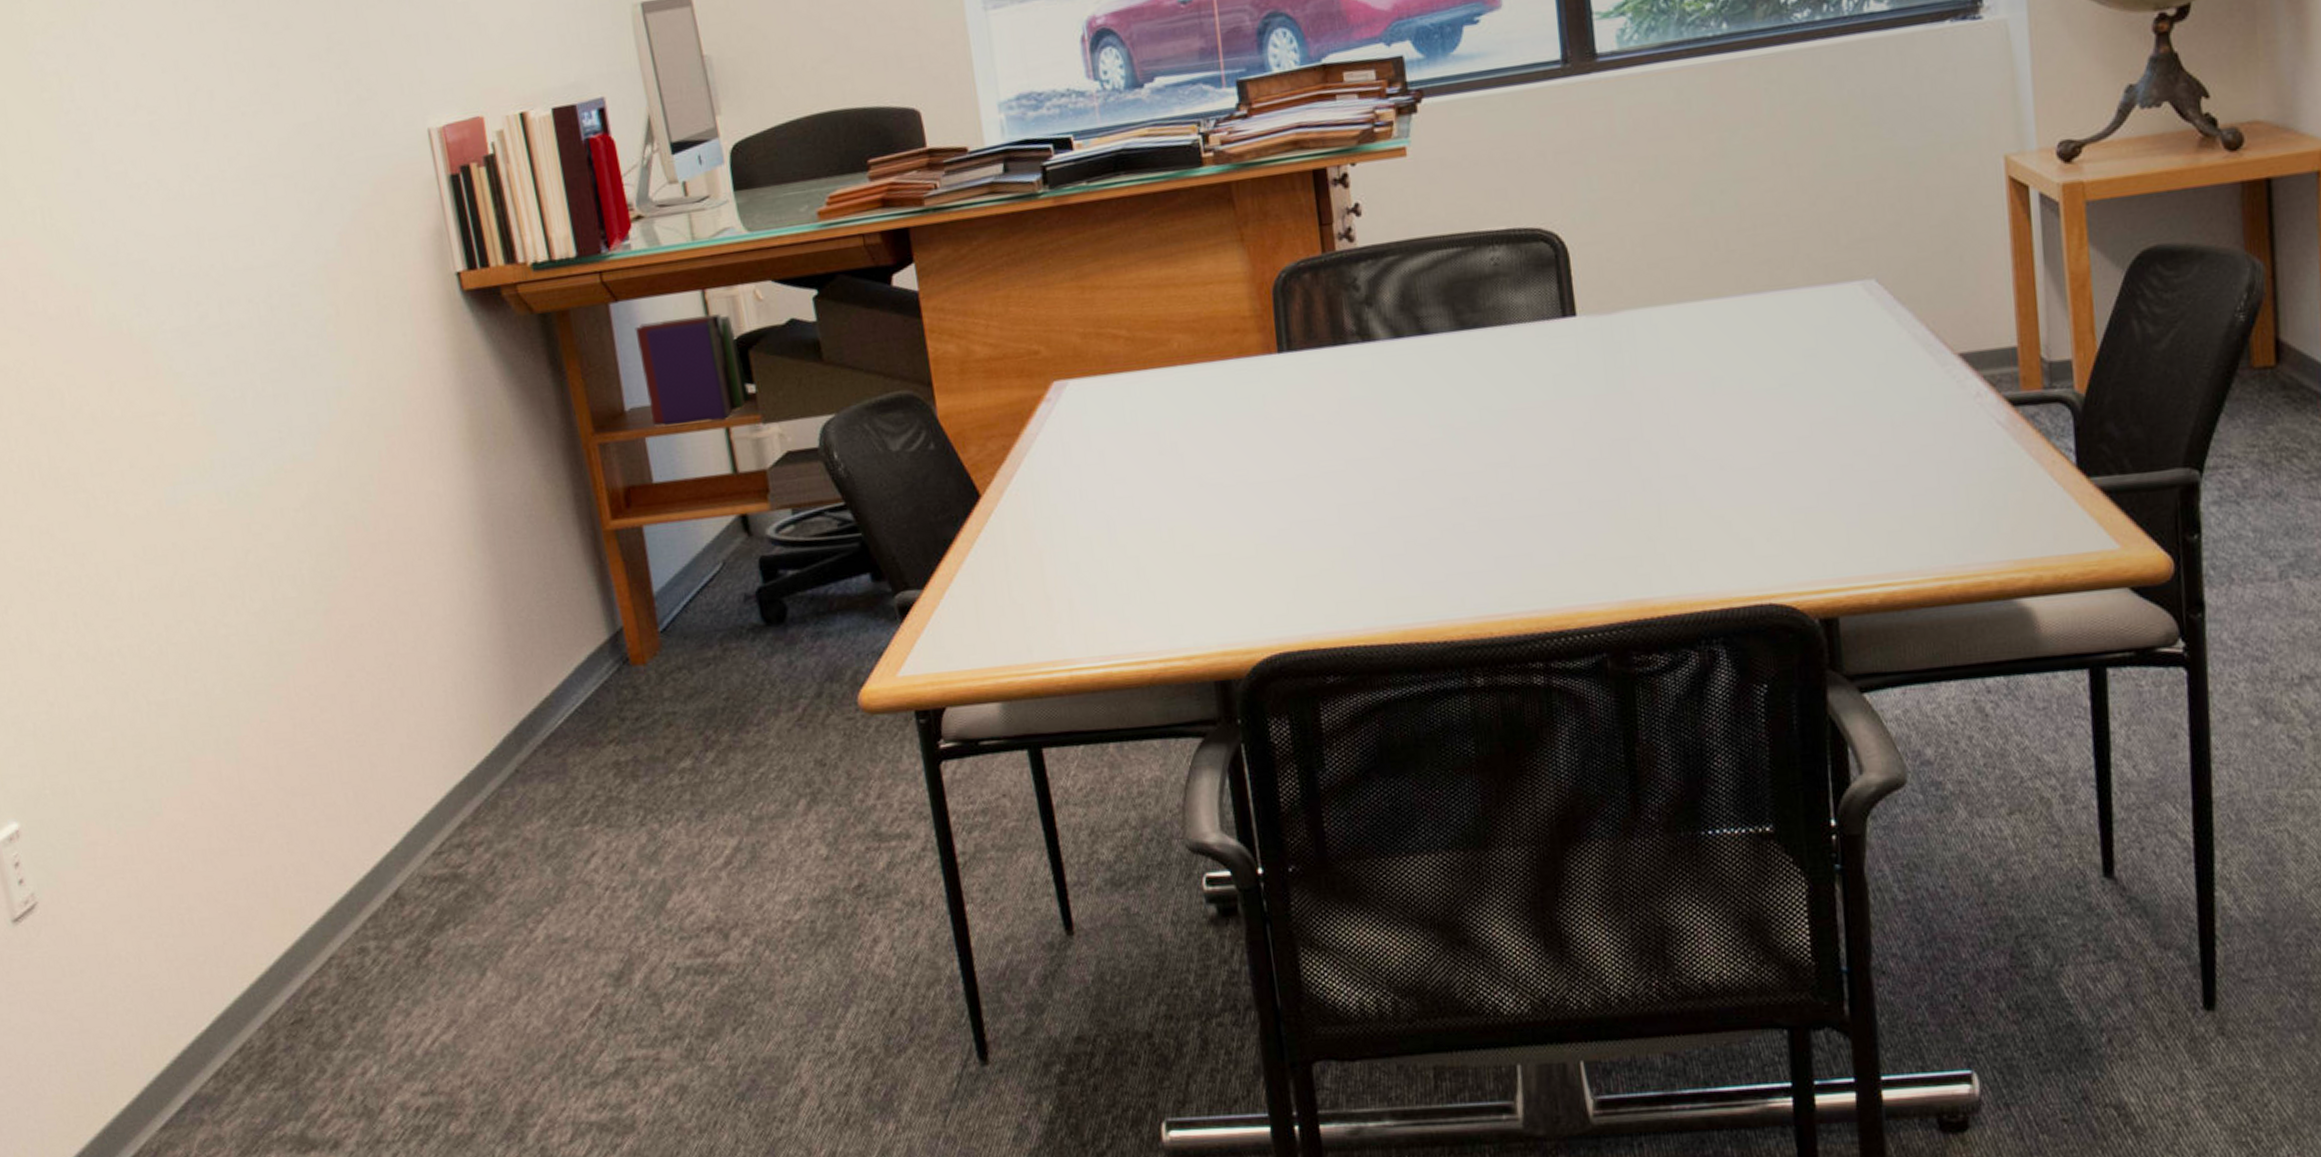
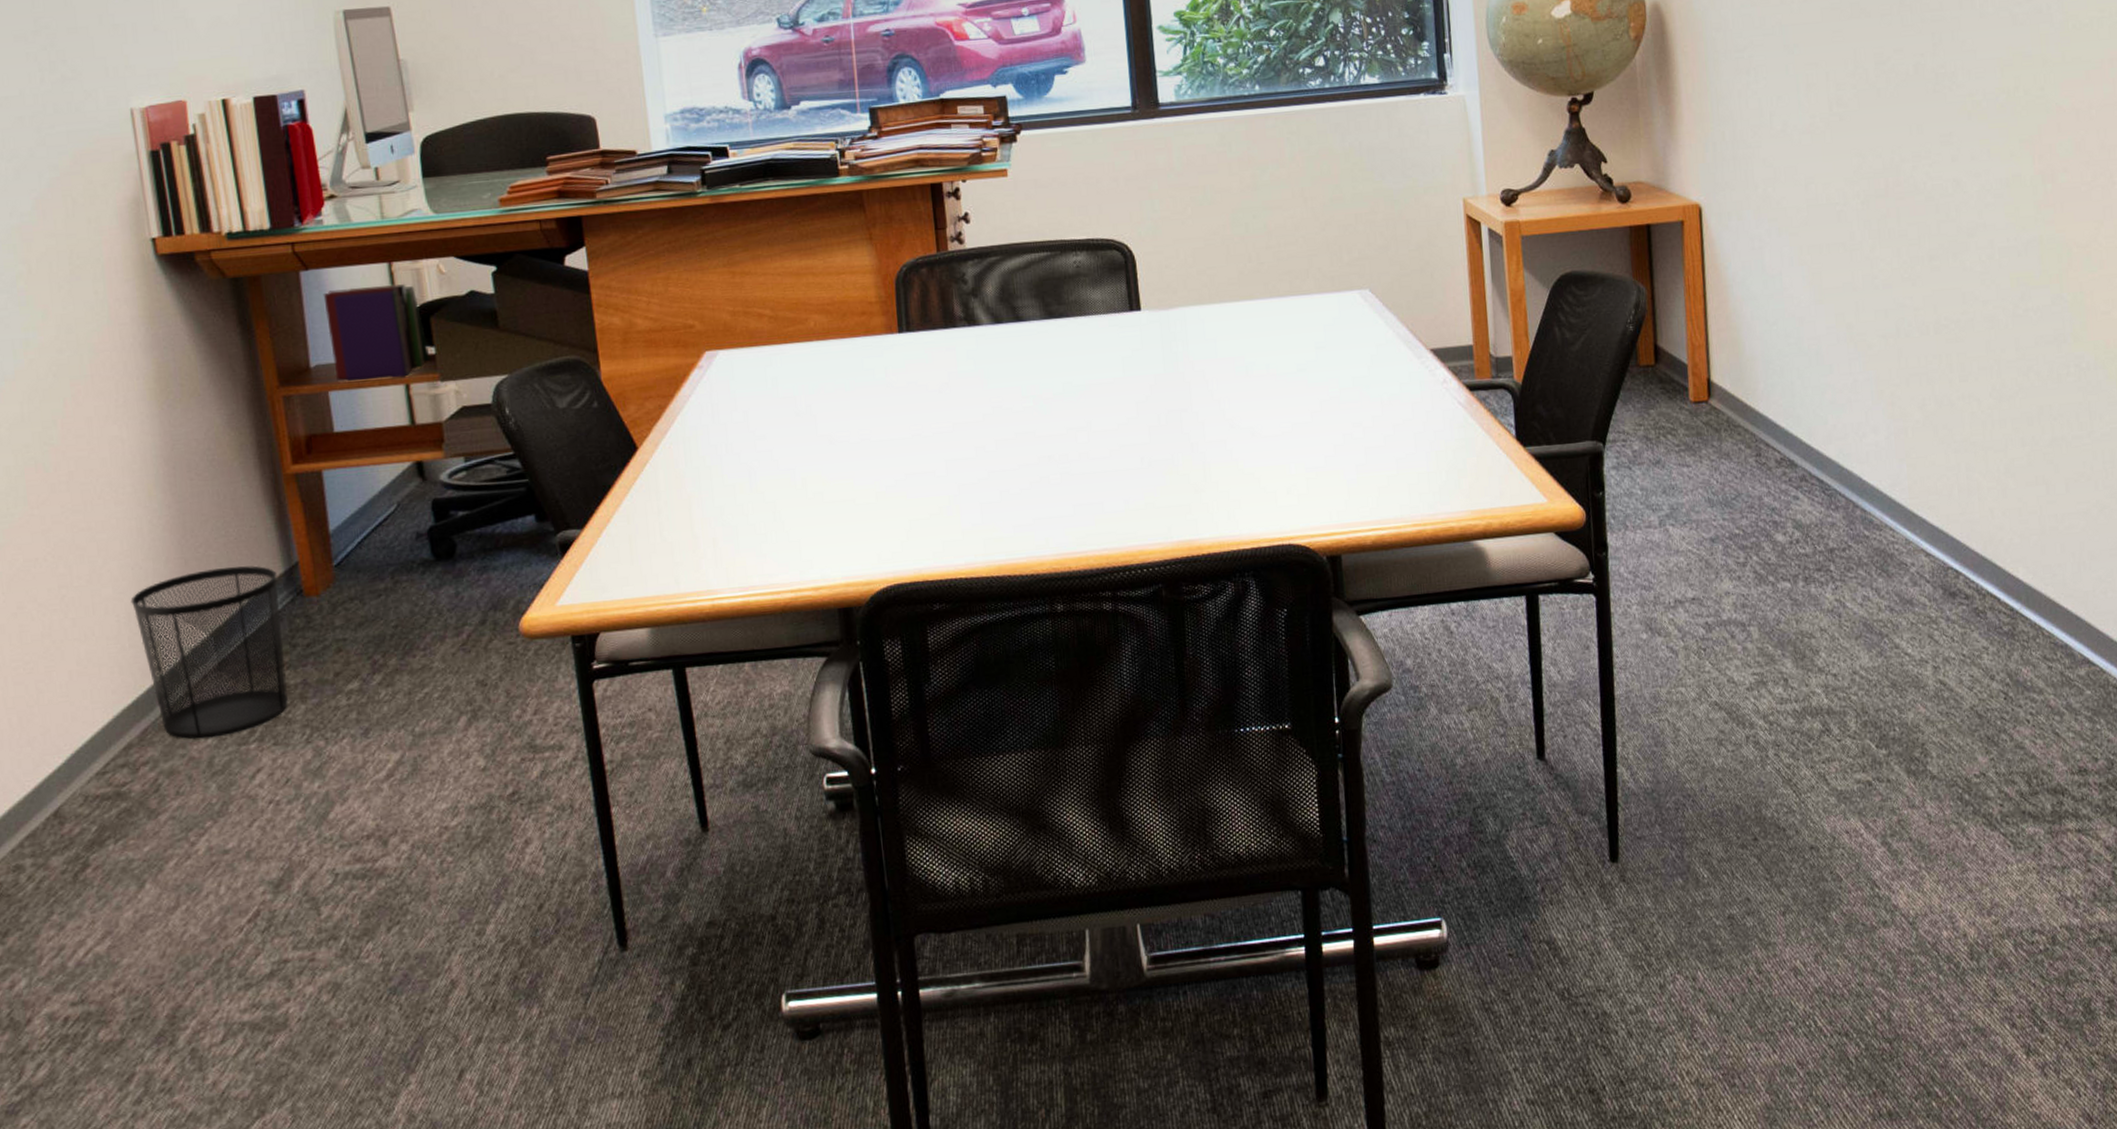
waste bin: none [456,631,620,819] -> present [130,565,288,739]

